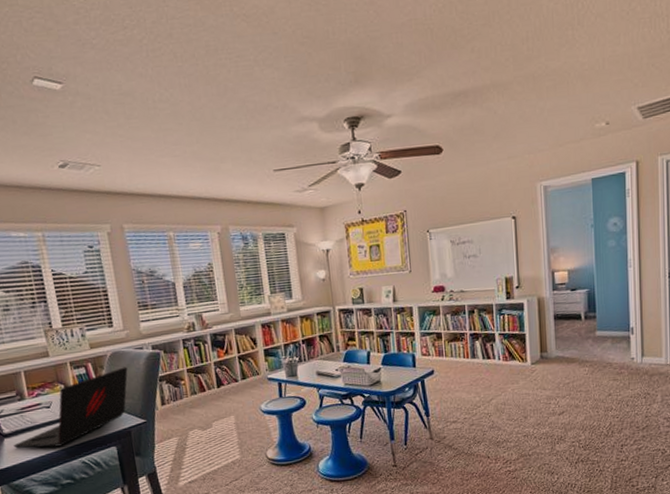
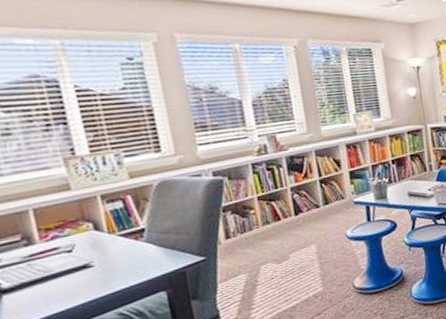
laptop: present [13,367,128,449] -> none [16,197,182,306]

